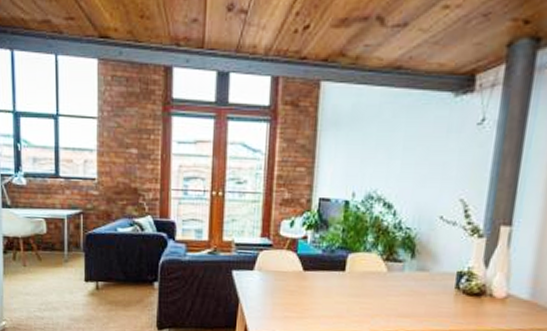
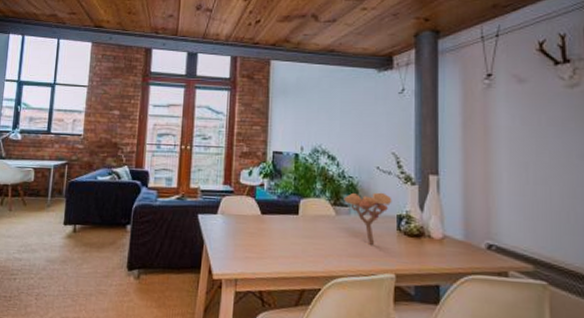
flower: none [398,246,454,306] -> present [343,192,392,246]

